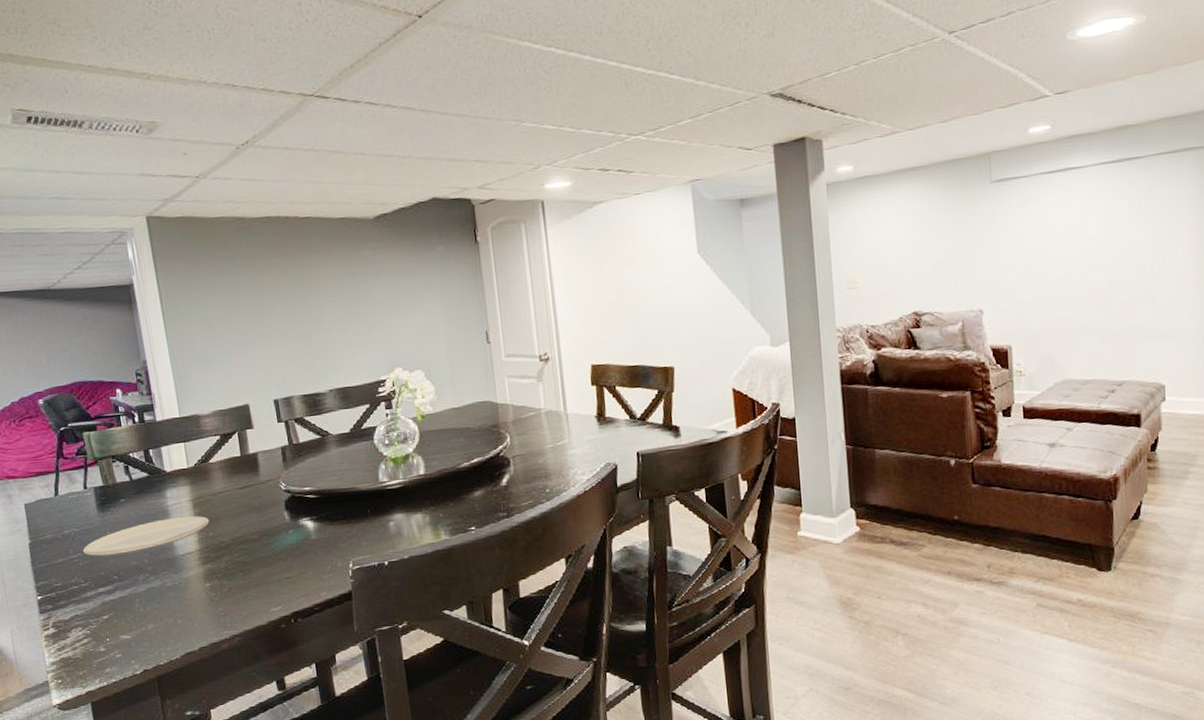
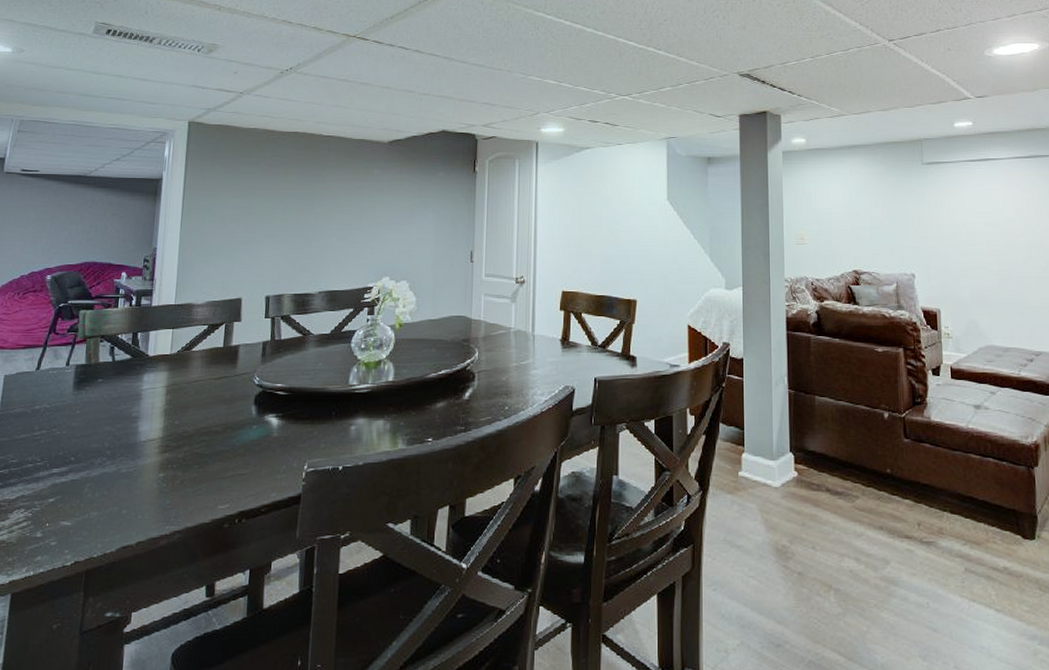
plate: present [82,516,210,557] -> none [47,401,179,436]

